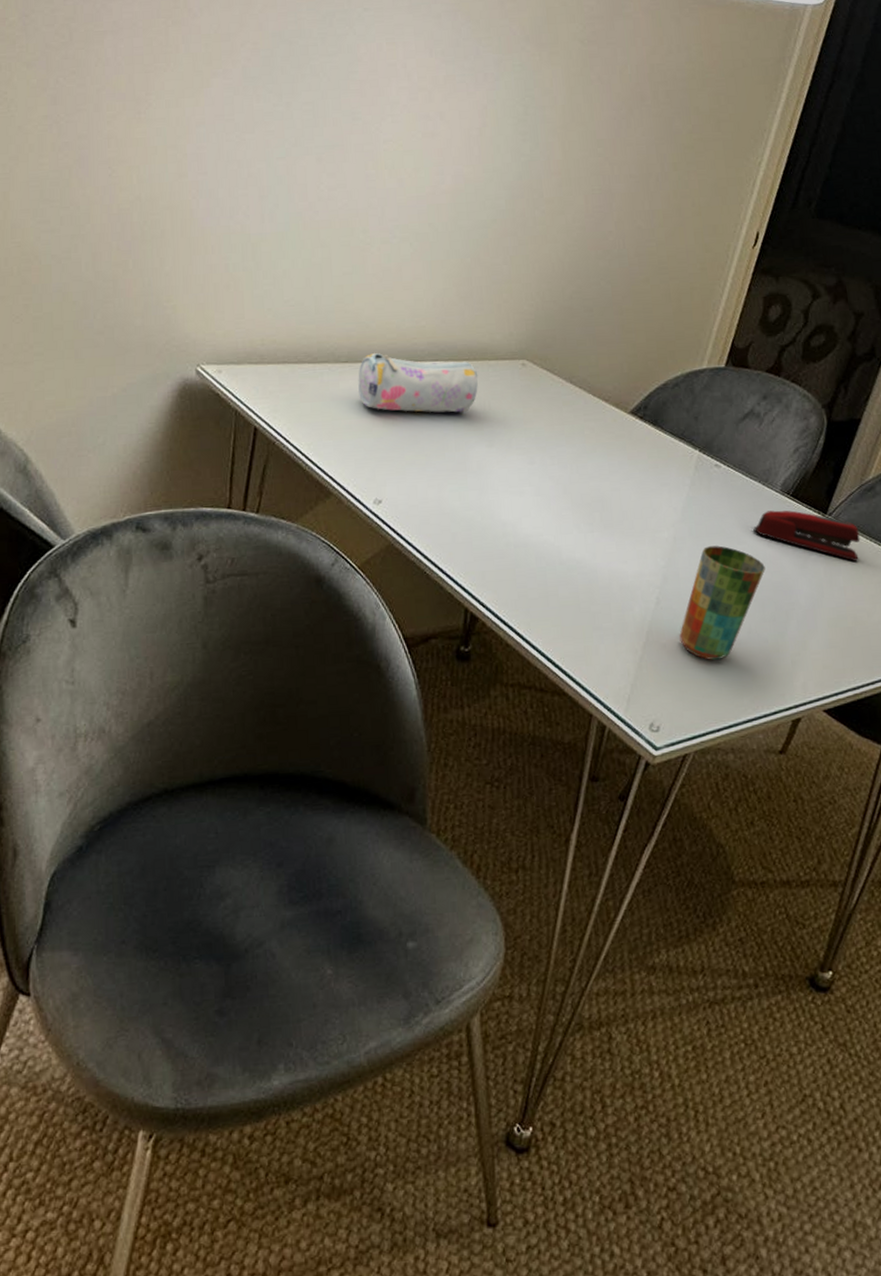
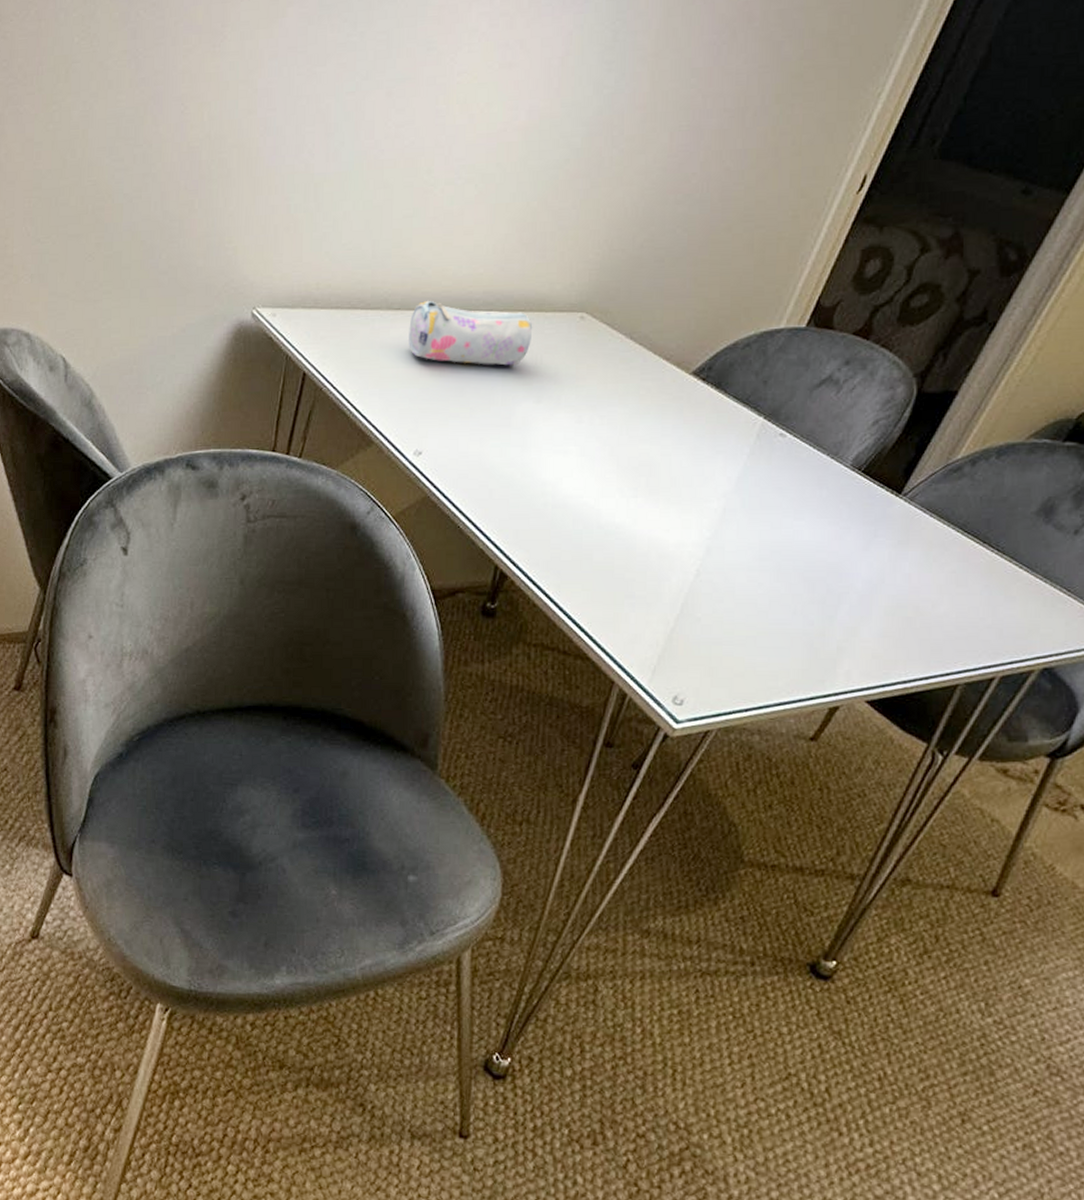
cup: present [679,545,766,661] -> none [716,520,822,640]
stapler: present [753,510,860,561] -> none [814,486,937,547]

